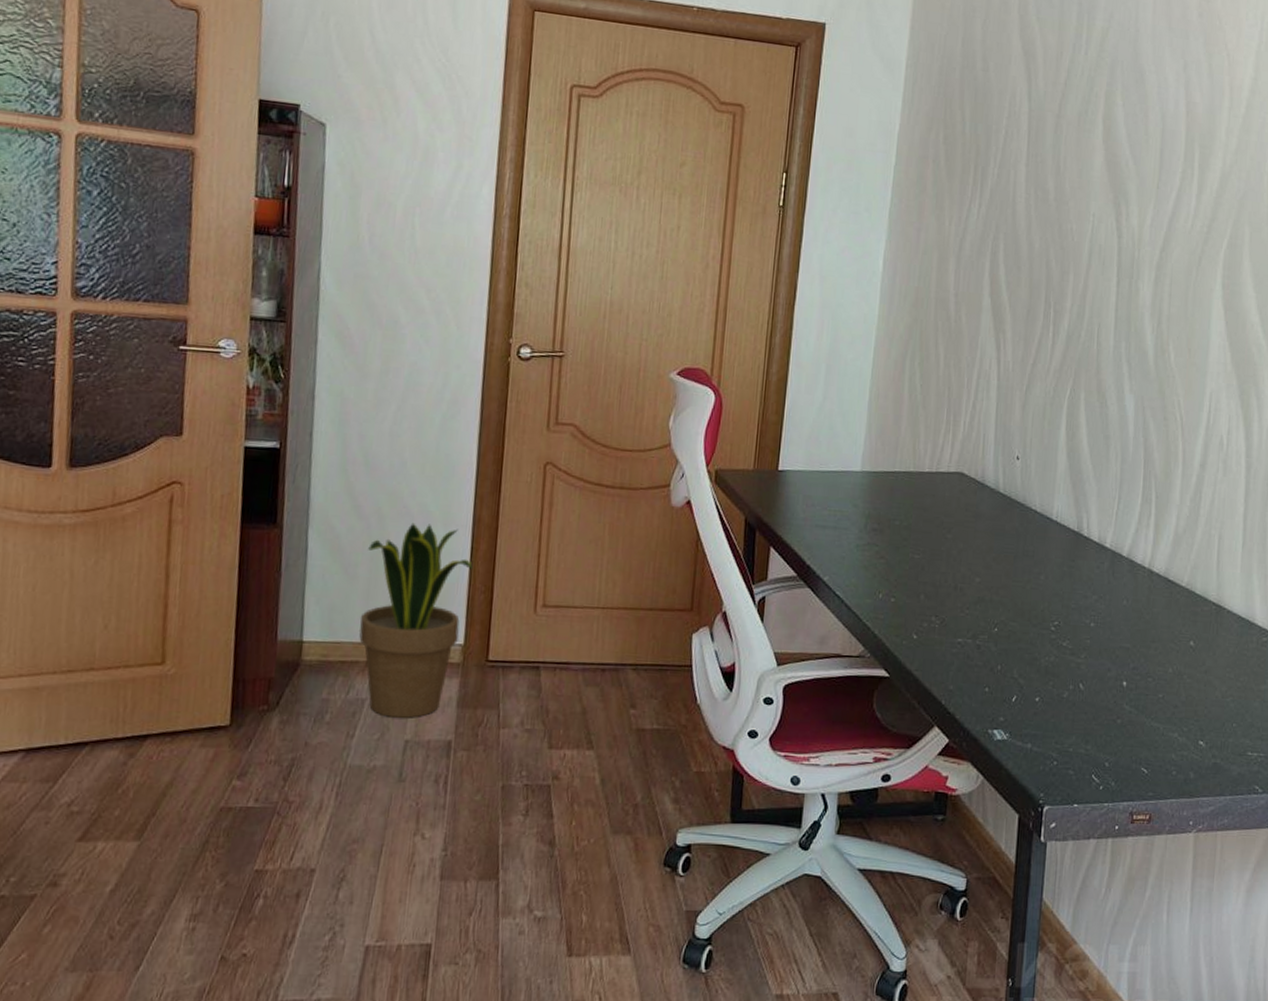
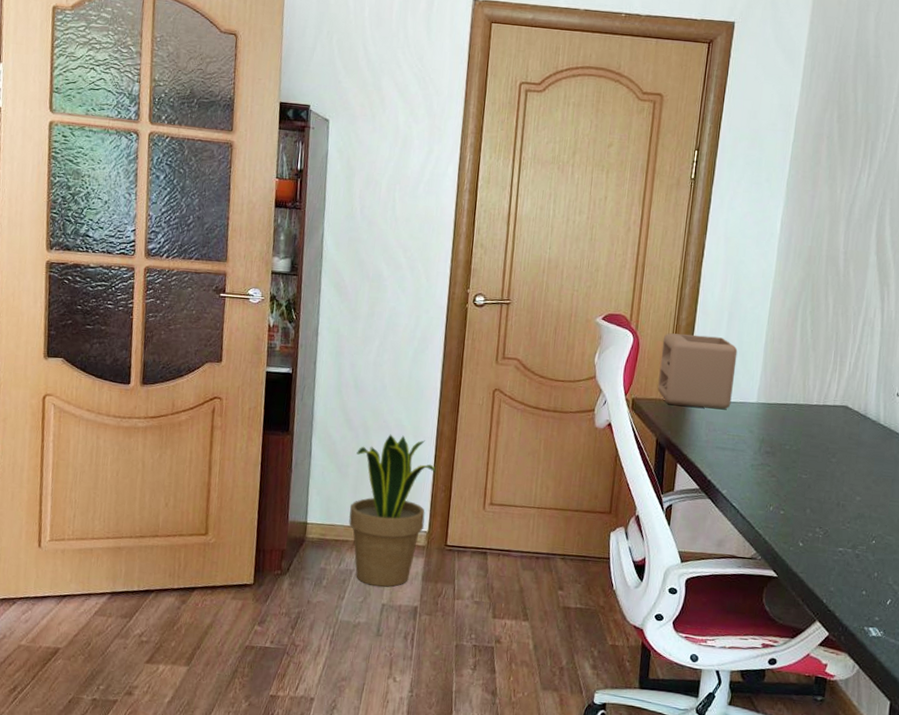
desk organizer: none [745,390,838,481] -> present [657,333,738,410]

